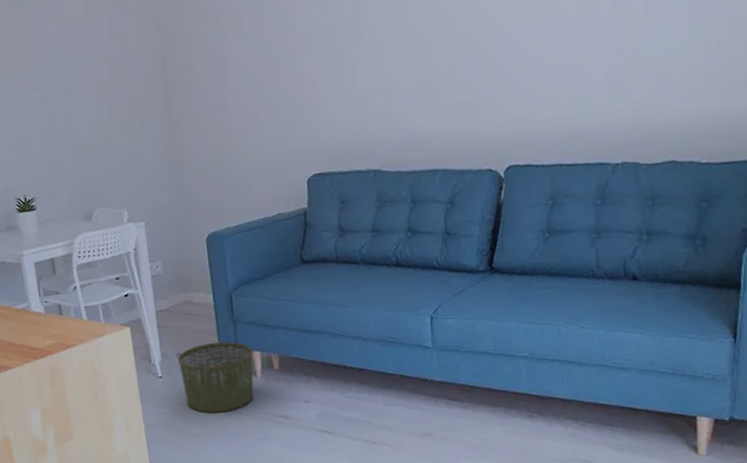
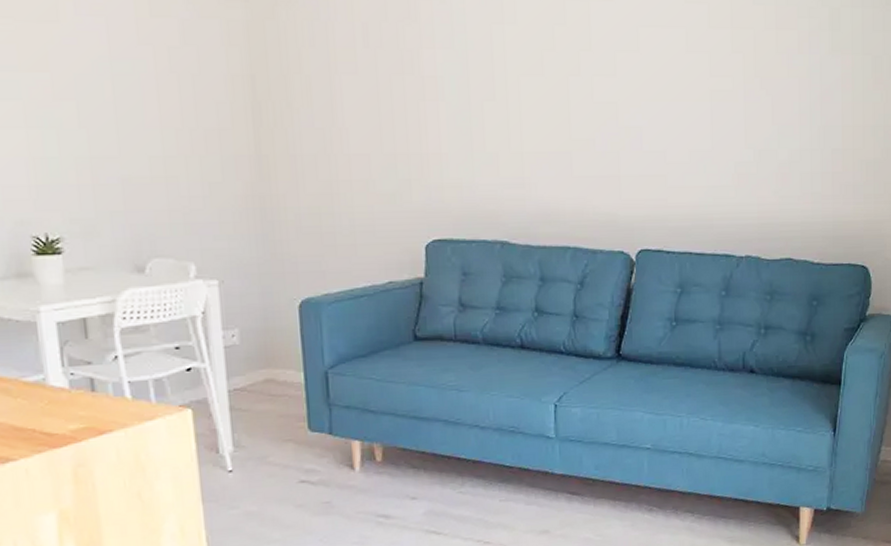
basket: present [176,341,254,413] -> none [253,429,353,514]

